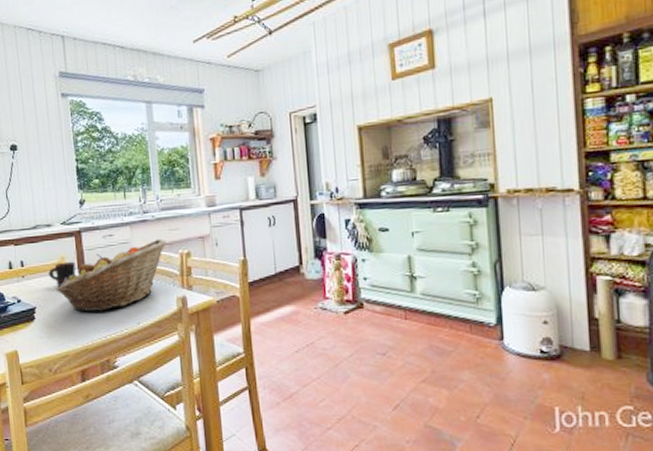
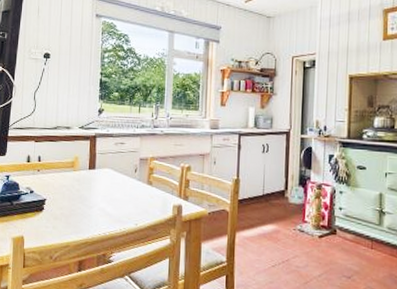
mug: present [48,261,76,287] -> none [62,162,87,183]
fruit basket: present [56,238,167,312] -> none [67,151,171,210]

